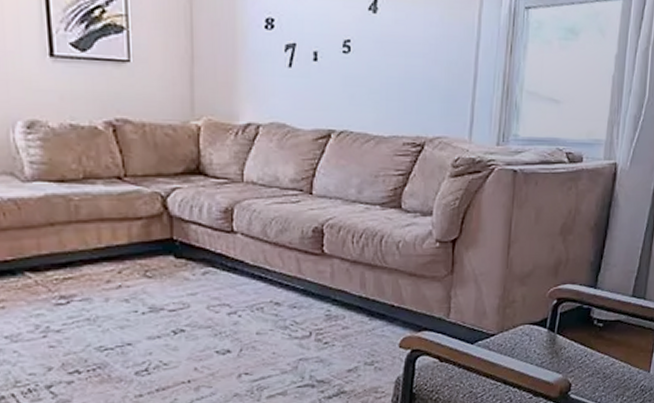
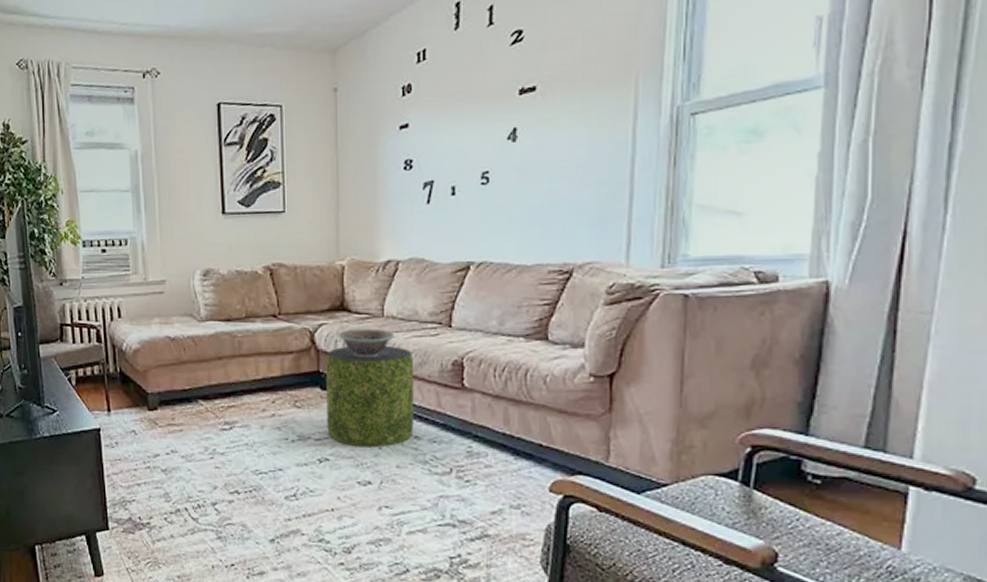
pouf: none [180,211,275,316] -> present [326,345,415,448]
decorative bowl: none [194,194,255,225] -> present [339,328,395,359]

